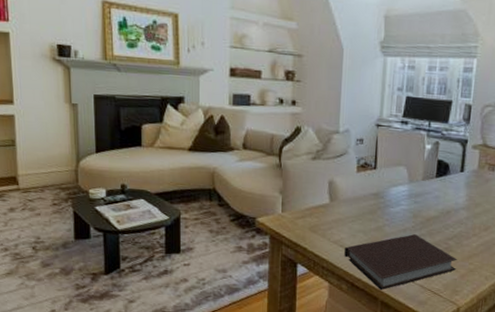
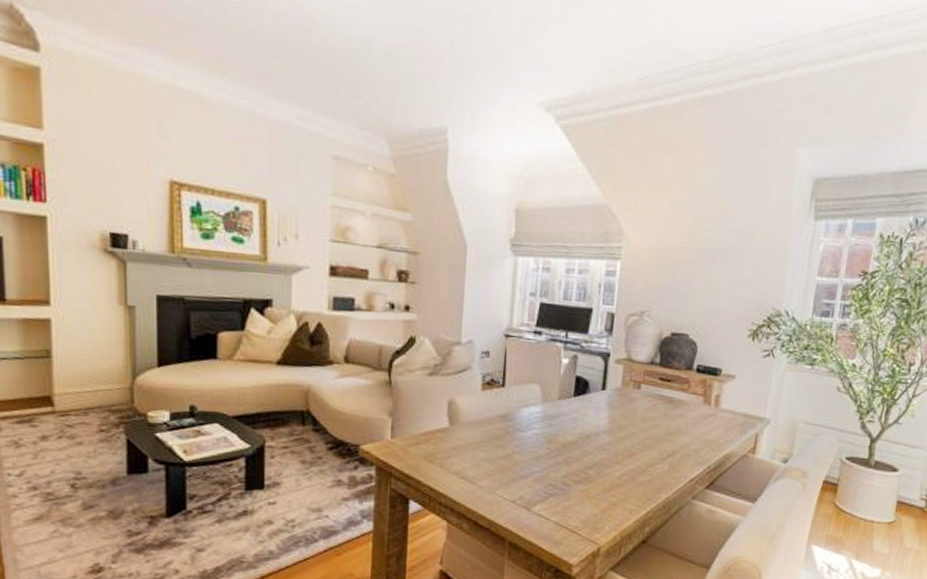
notebook: present [344,234,458,291] -> none [466,463,599,530]

